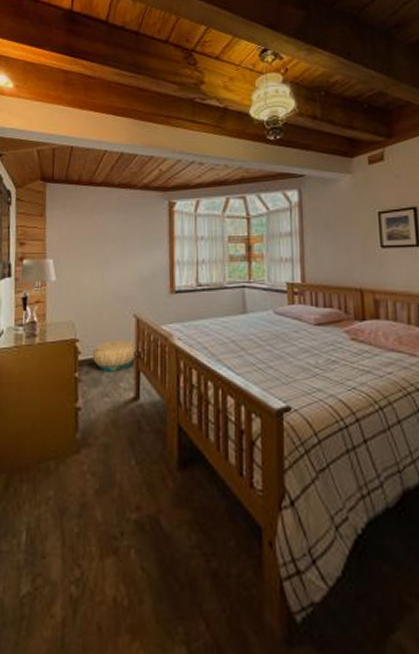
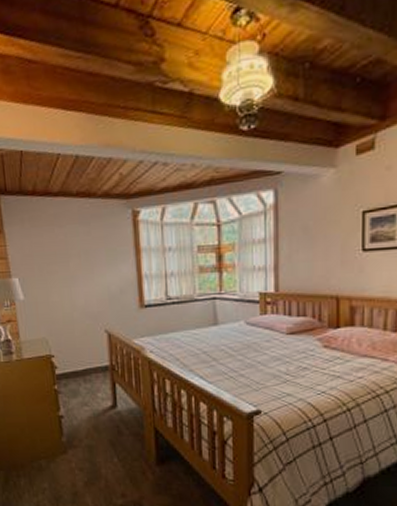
basket: present [92,340,137,372] -> none [68,354,111,384]

